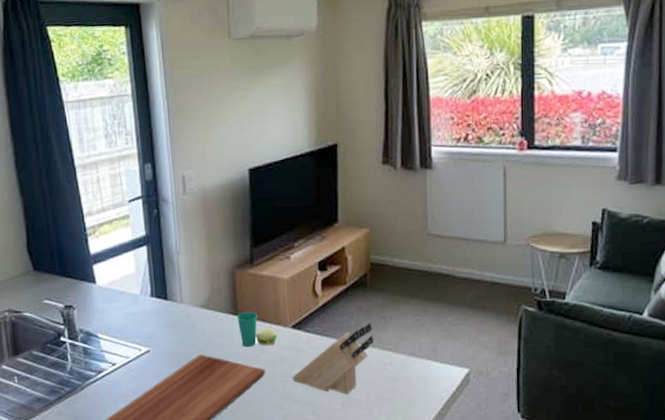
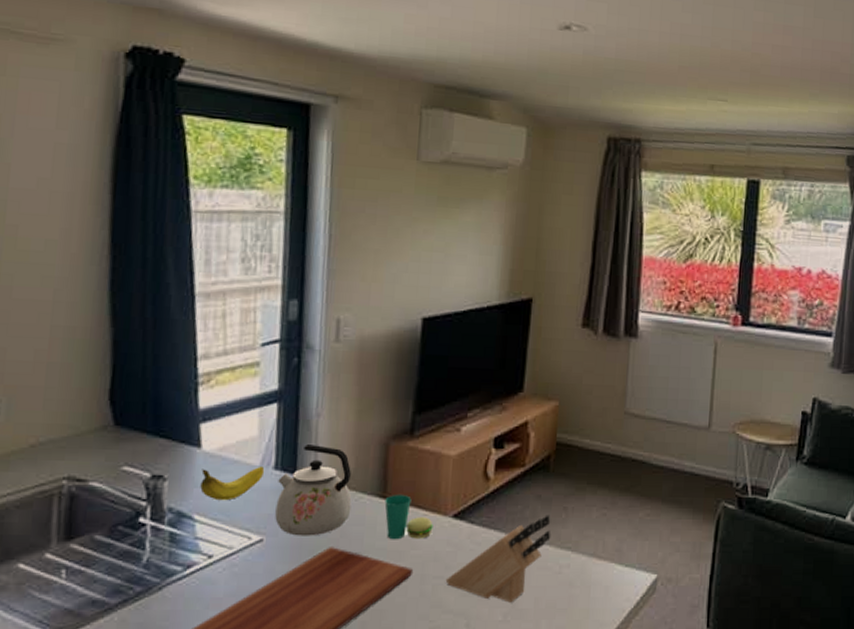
fruit: none [99,294,144,323] -> present [200,466,265,501]
kettle: none [155,276,212,347] -> present [275,444,352,536]

